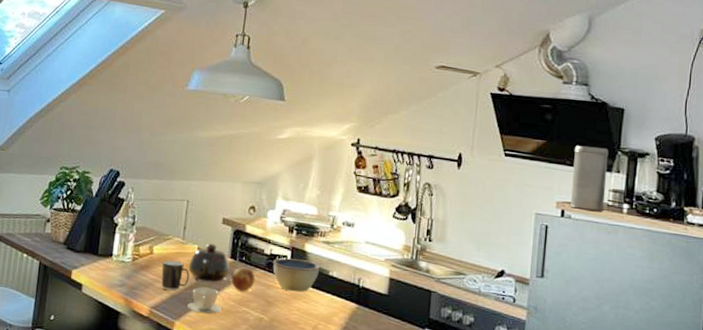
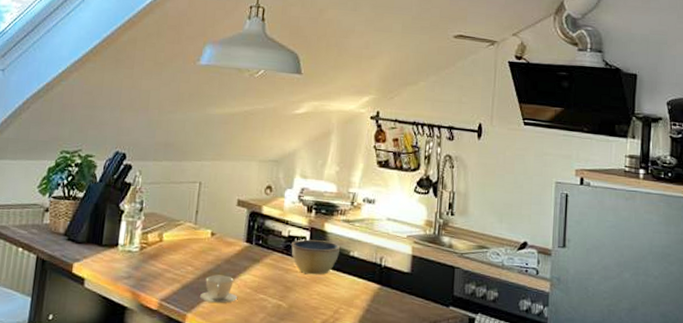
mug: present [161,260,190,291] -> none [171,247,203,281]
teapot: present [188,243,230,282] -> none [200,227,246,269]
fruit: present [231,267,256,292] -> none [247,251,273,278]
canister: present [569,145,609,212] -> none [588,111,624,178]

